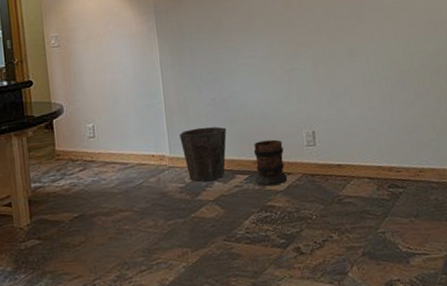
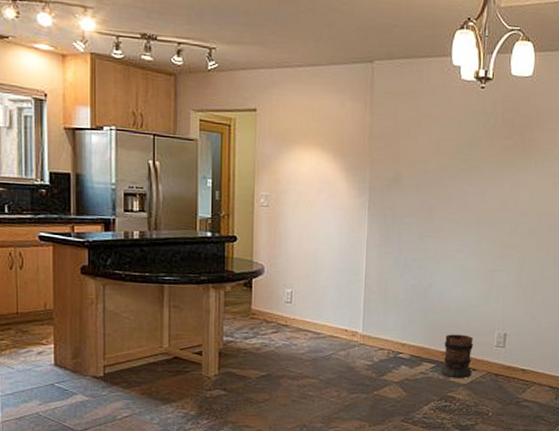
waste bin: present [180,126,227,182] -> none [375,311,421,364]

